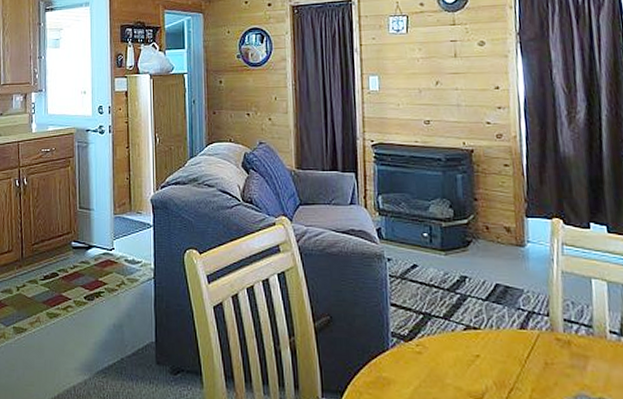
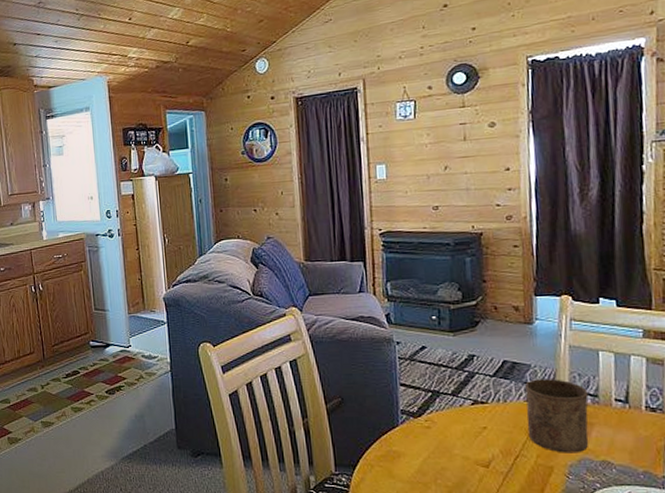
cup: none [518,305,585,389] -> present [525,379,589,453]

